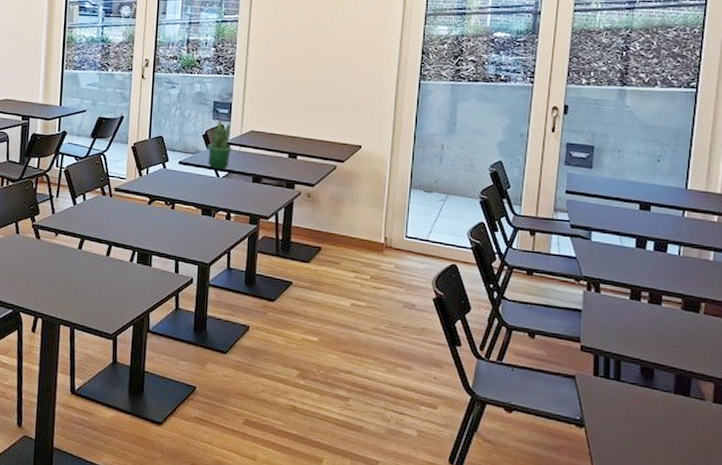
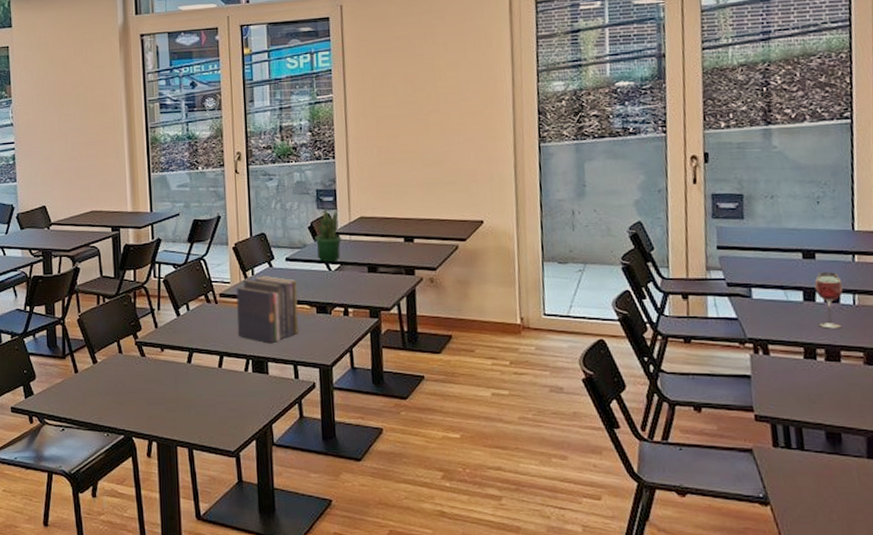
books: none [127,176,186,239] -> present [236,276,299,344]
wineglass: none [646,223,672,275] -> present [814,272,844,329]

